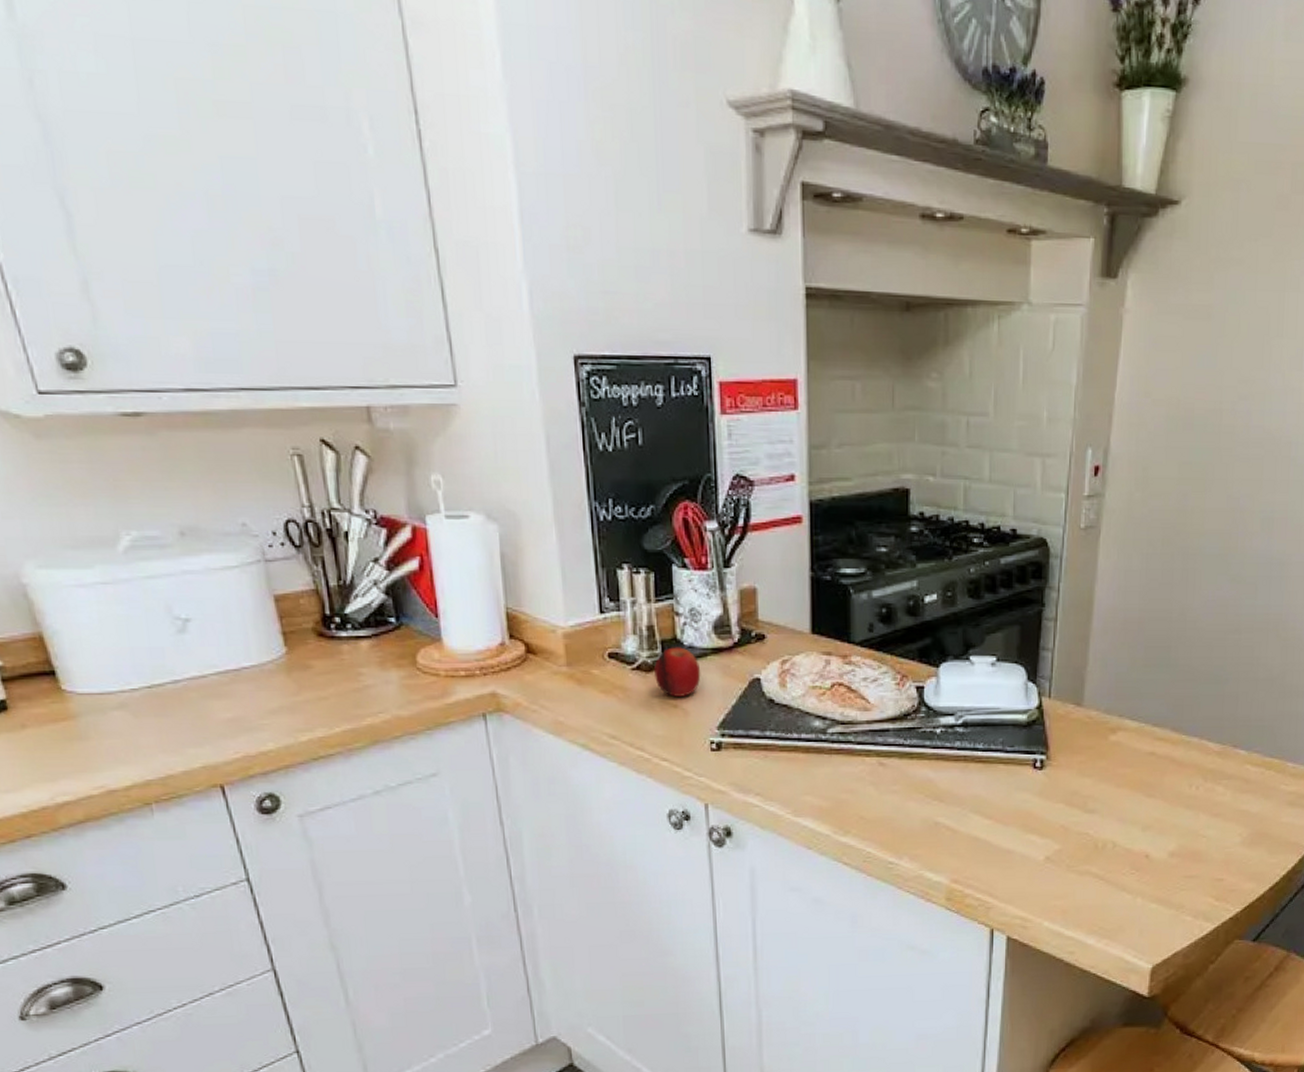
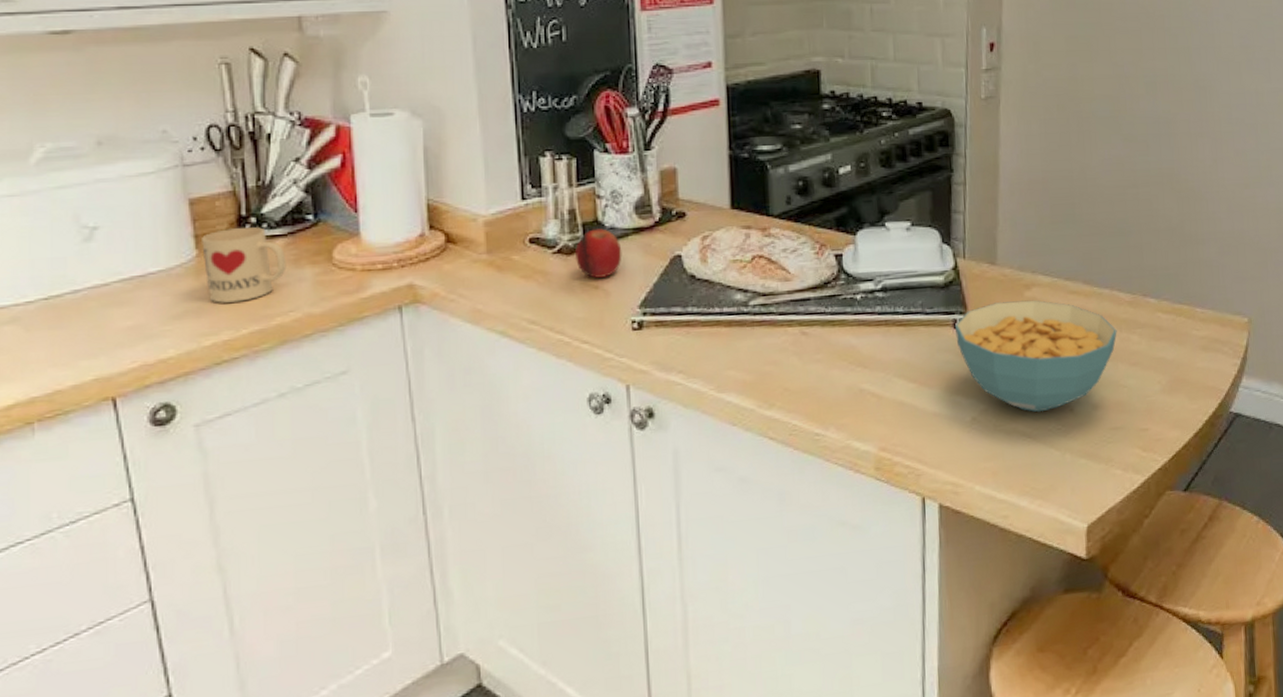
mug: none [290,626,373,701] -> present [202,226,287,303]
cereal bowl: none [1034,744,1202,856] -> present [954,300,1117,413]

